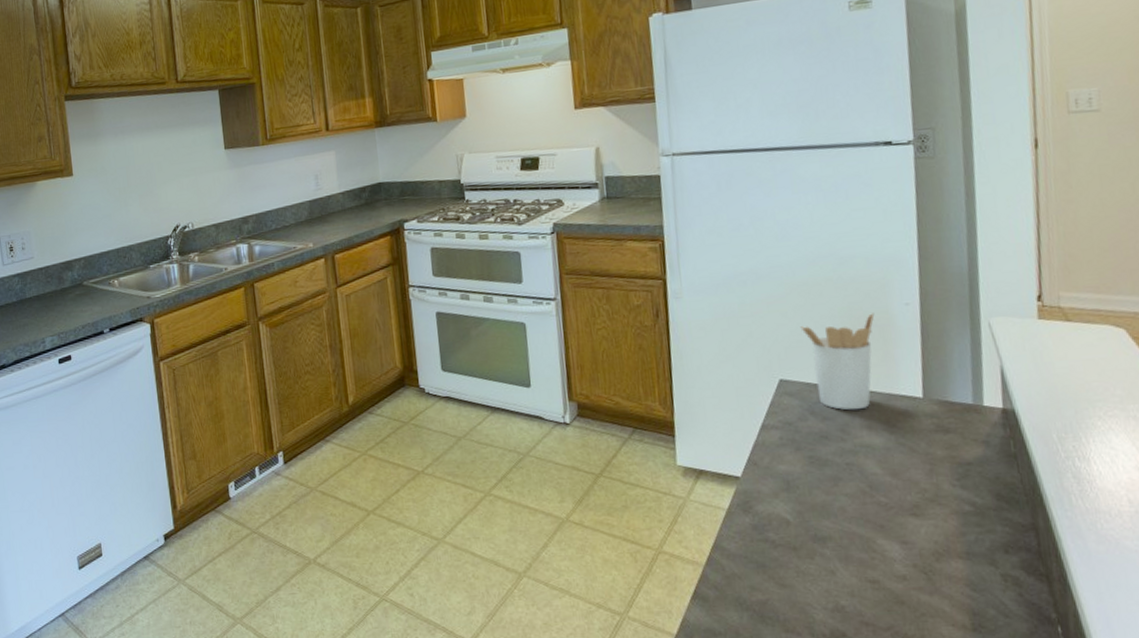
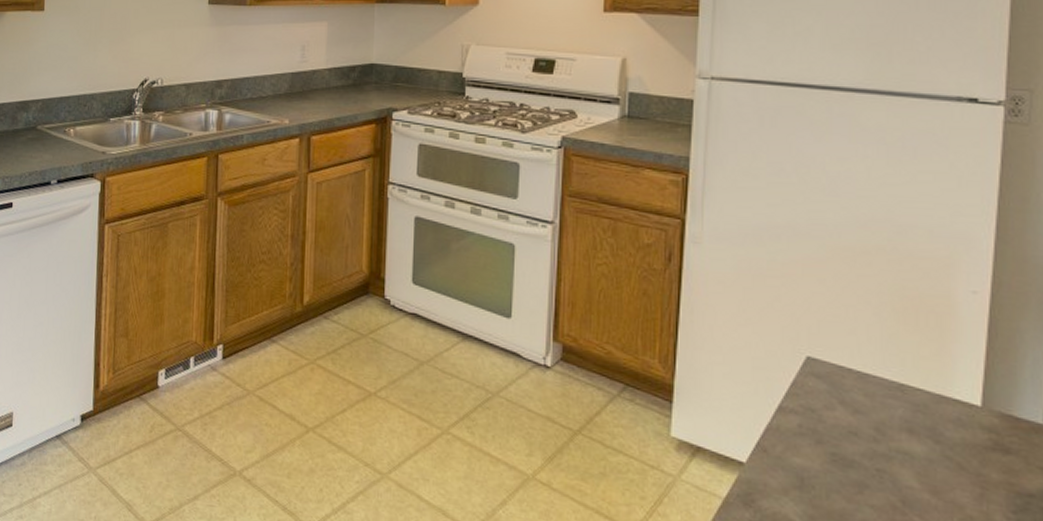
utensil holder: present [800,313,875,411] -> none [839,296,933,408]

